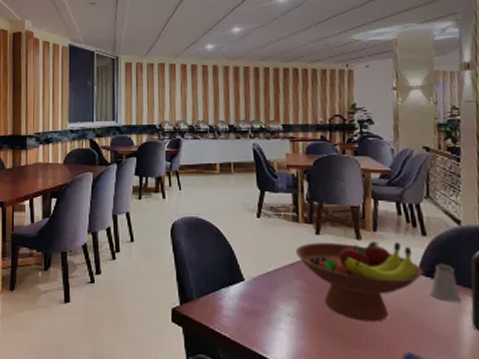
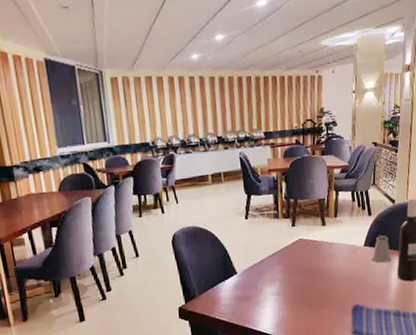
fruit bowl: present [295,241,424,323] -> none [276,223,368,289]

